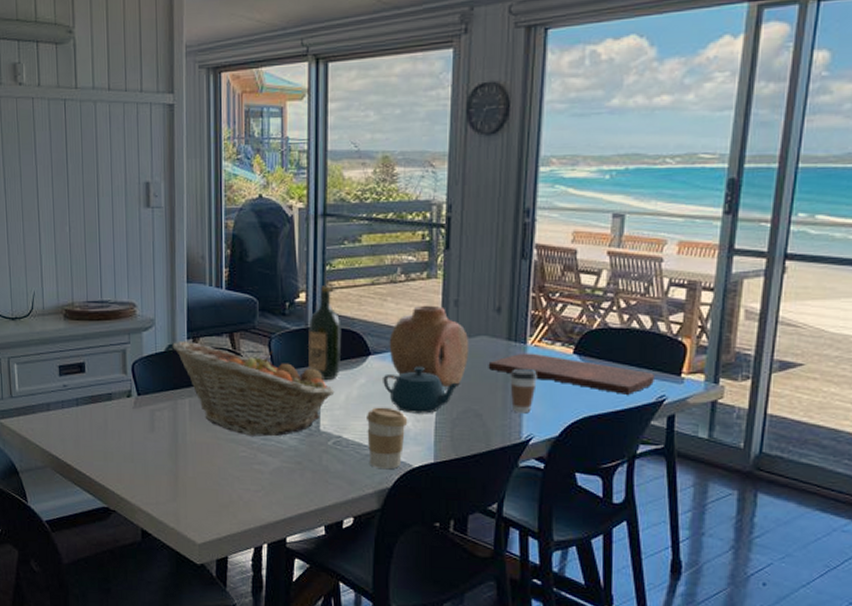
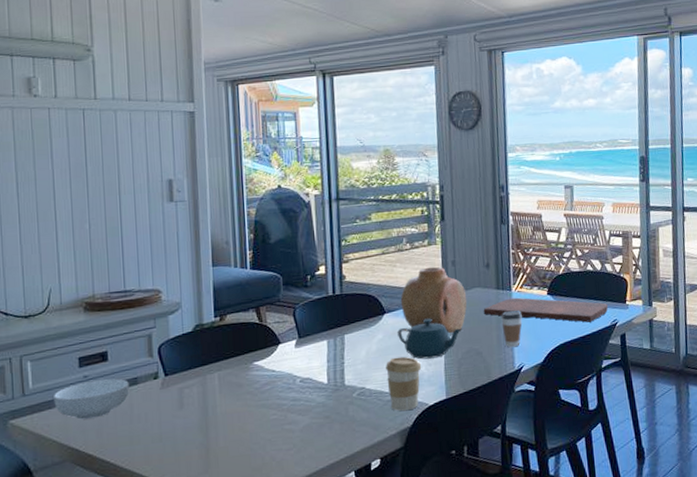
cereal bowl: none [37,391,104,429] -> present [54,378,129,420]
fruit basket: present [172,342,335,437] -> none [199,319,356,400]
wine bottle: present [308,286,342,381] -> none [329,258,360,341]

